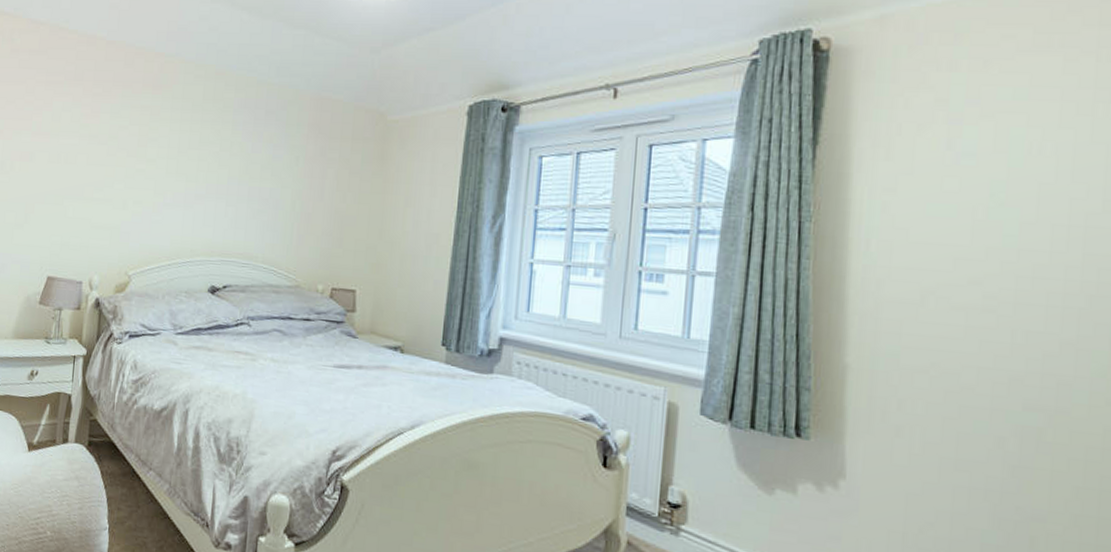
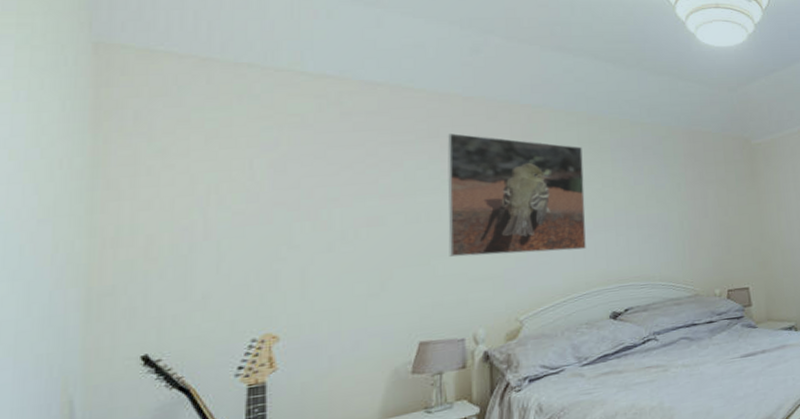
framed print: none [78,77,206,214] -> present [447,132,586,257]

